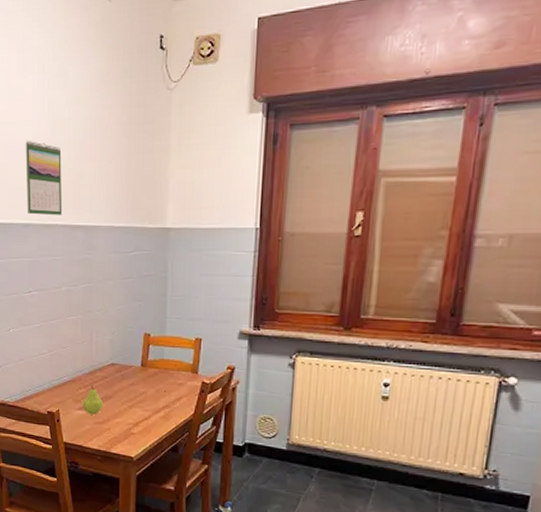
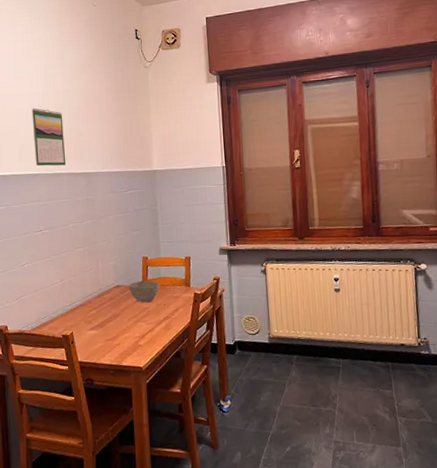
fruit: present [82,385,104,415] -> none [93,307,112,333]
bowl: none [126,360,161,387] -> present [129,280,160,303]

